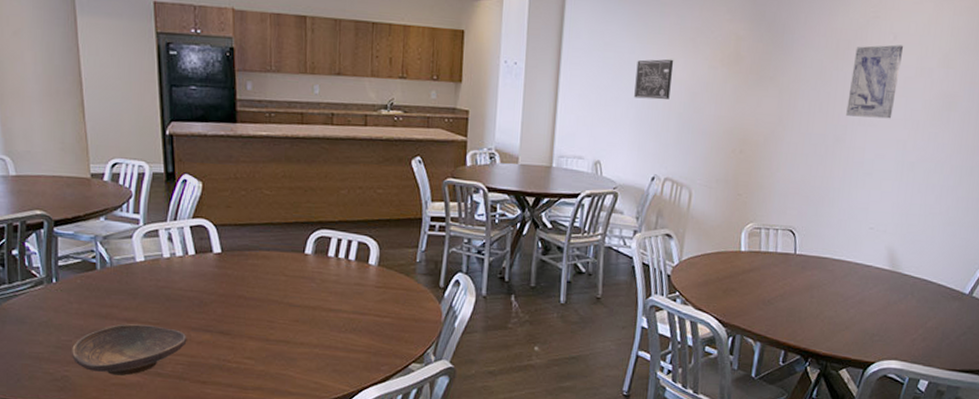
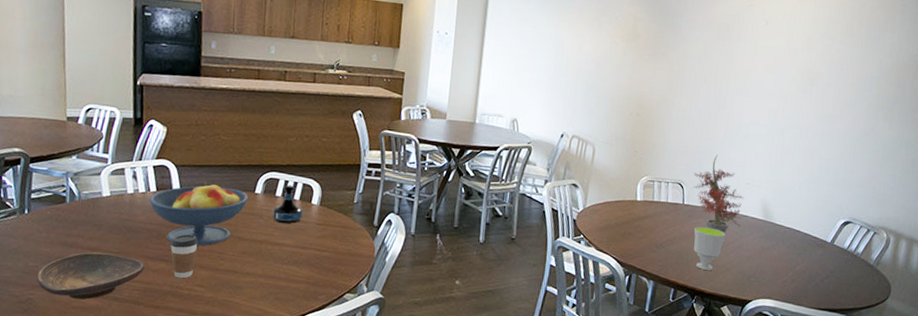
fruit bowl: none [187,242,298,314] -> present [148,182,248,246]
coffee cup: none [214,301,245,351] -> present [170,234,198,279]
tequila bottle: none [326,243,360,287] -> present [273,184,303,224]
wall art: present [634,59,674,100] -> none [547,34,582,69]
potted plant: none [807,195,867,287] -> present [694,154,745,234]
cup: none [807,279,845,329] -> present [694,226,726,270]
wall art: present [846,44,904,119] -> none [726,29,774,91]

